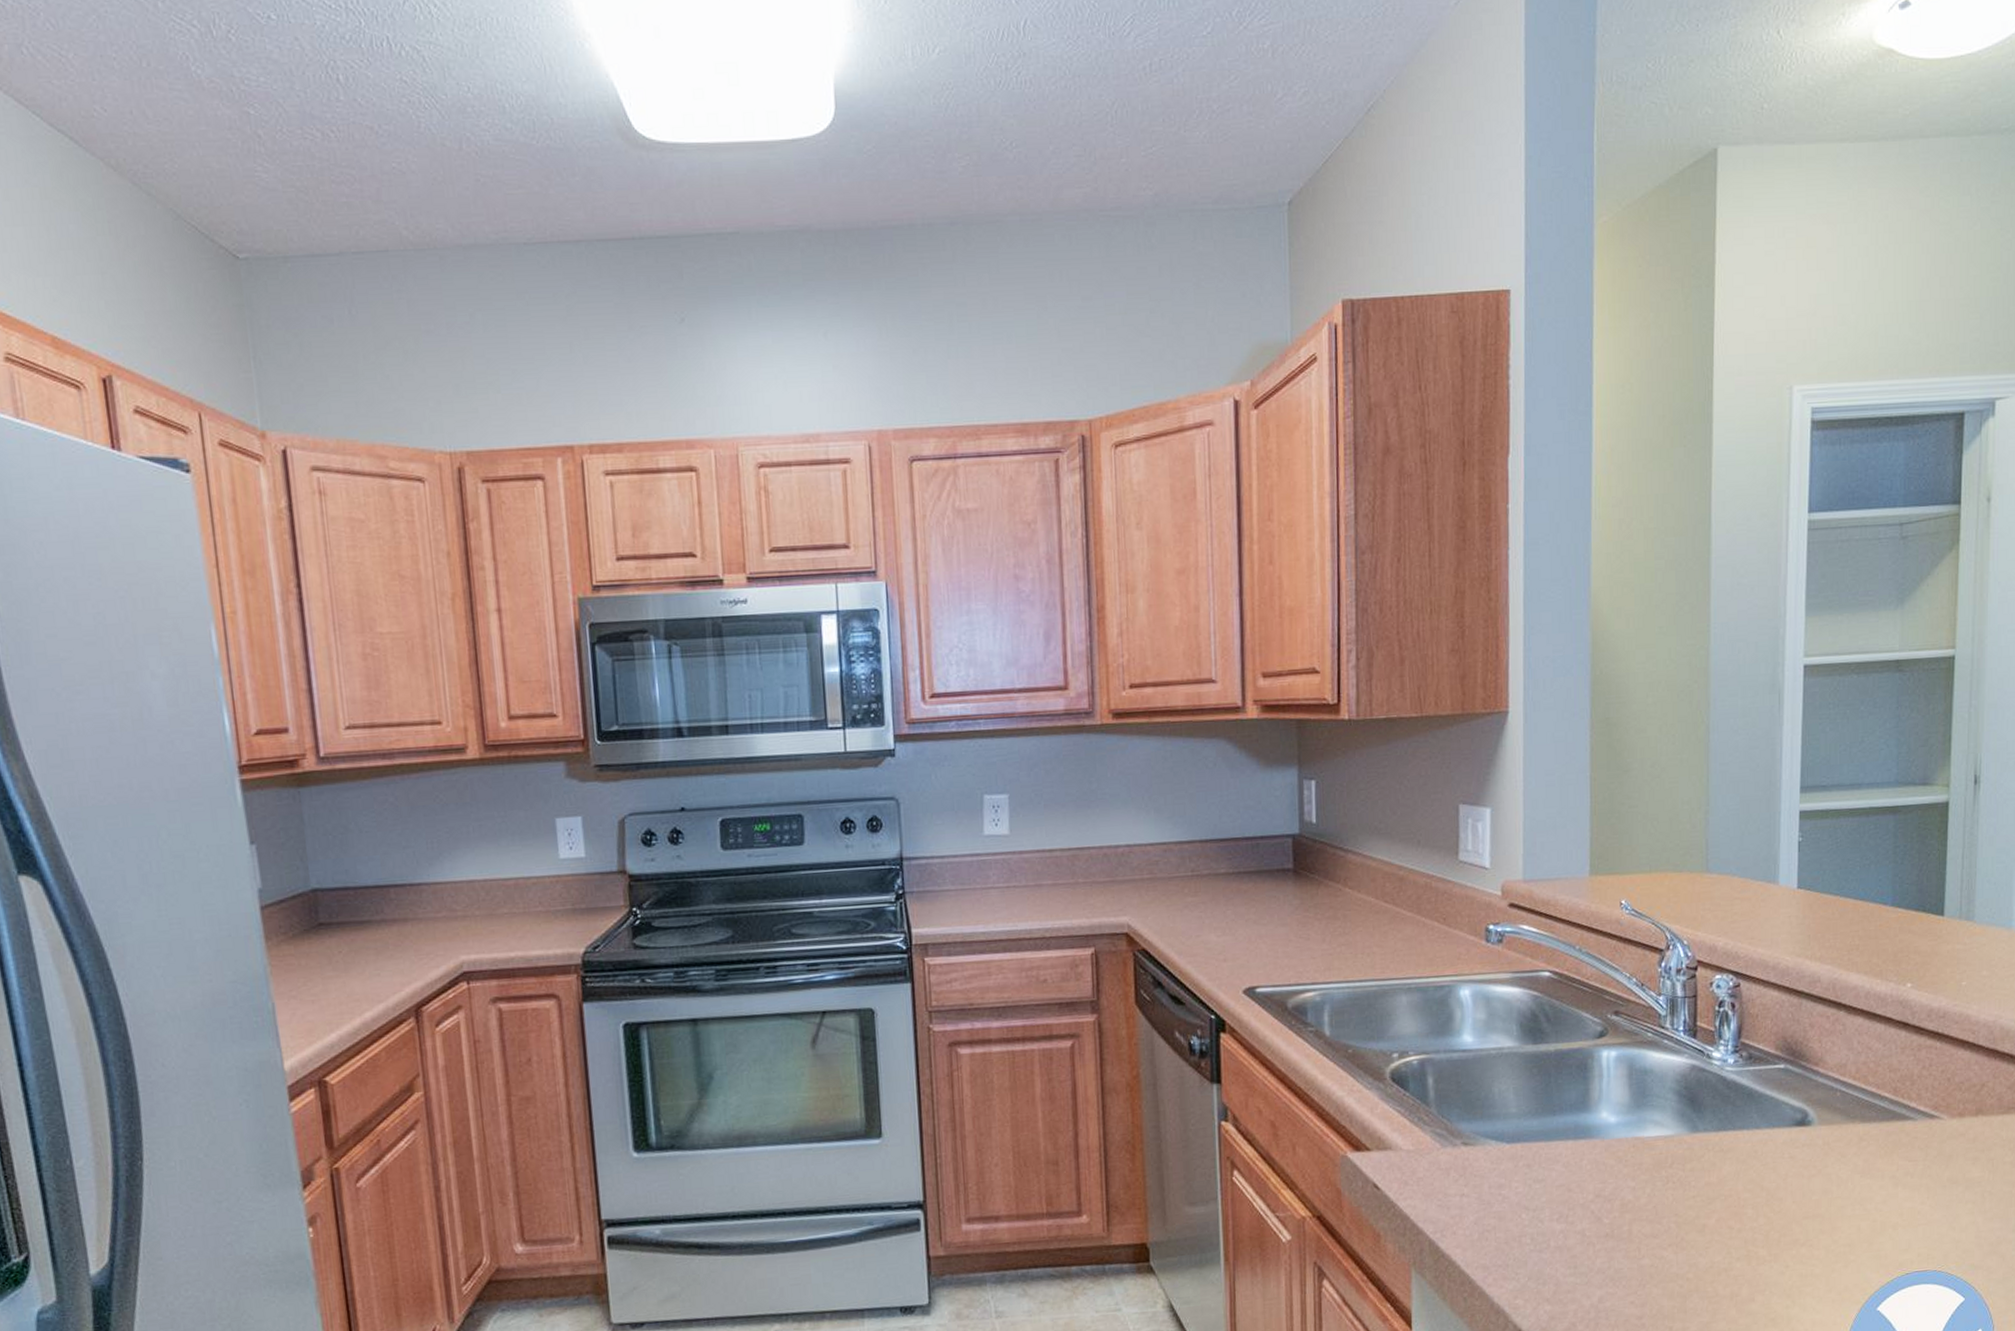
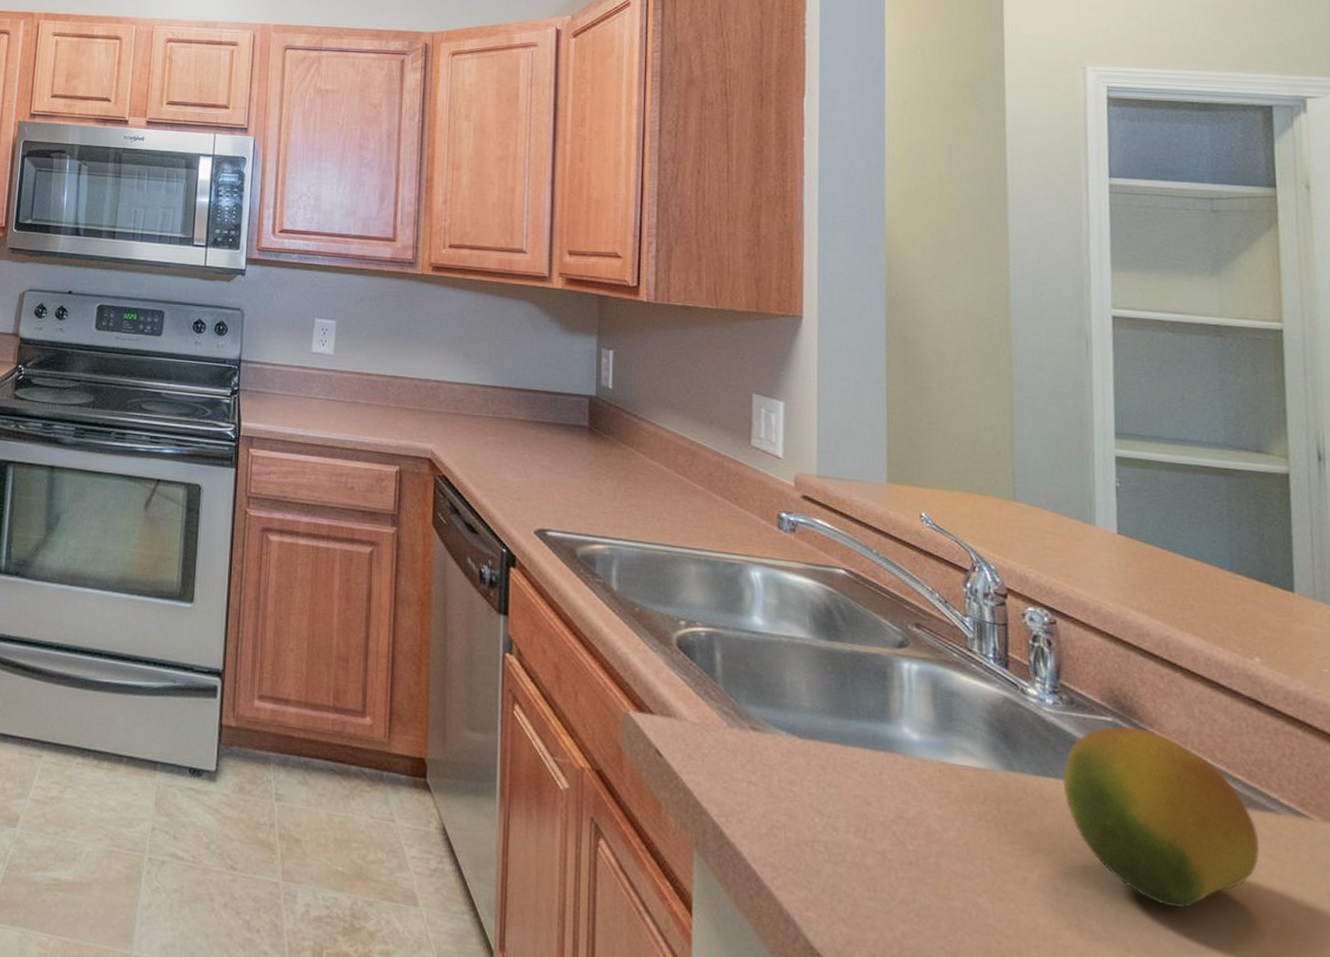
fruit: none [1739,1069,1899,1221] -> present [1063,726,1260,908]

